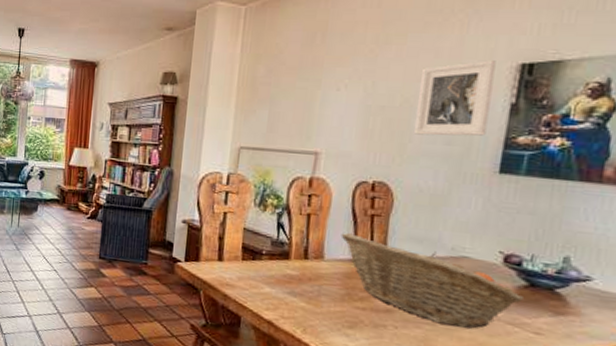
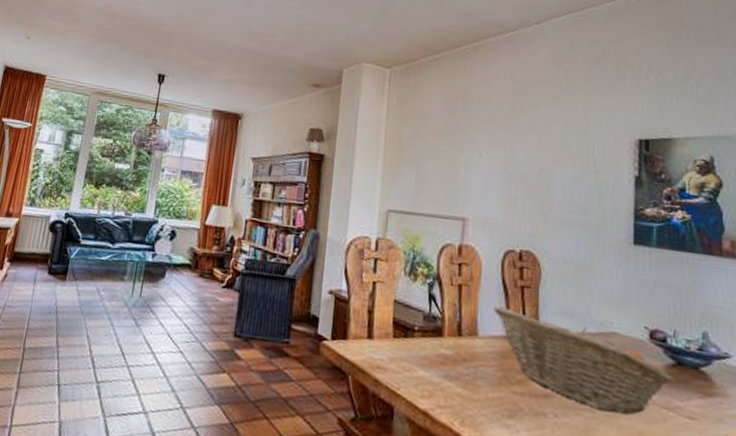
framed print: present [413,60,496,136] -> none [553,134,617,207]

